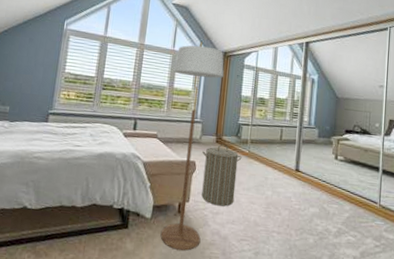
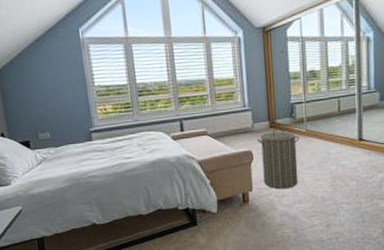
floor lamp: present [160,41,224,251] -> none [209,20,271,236]

